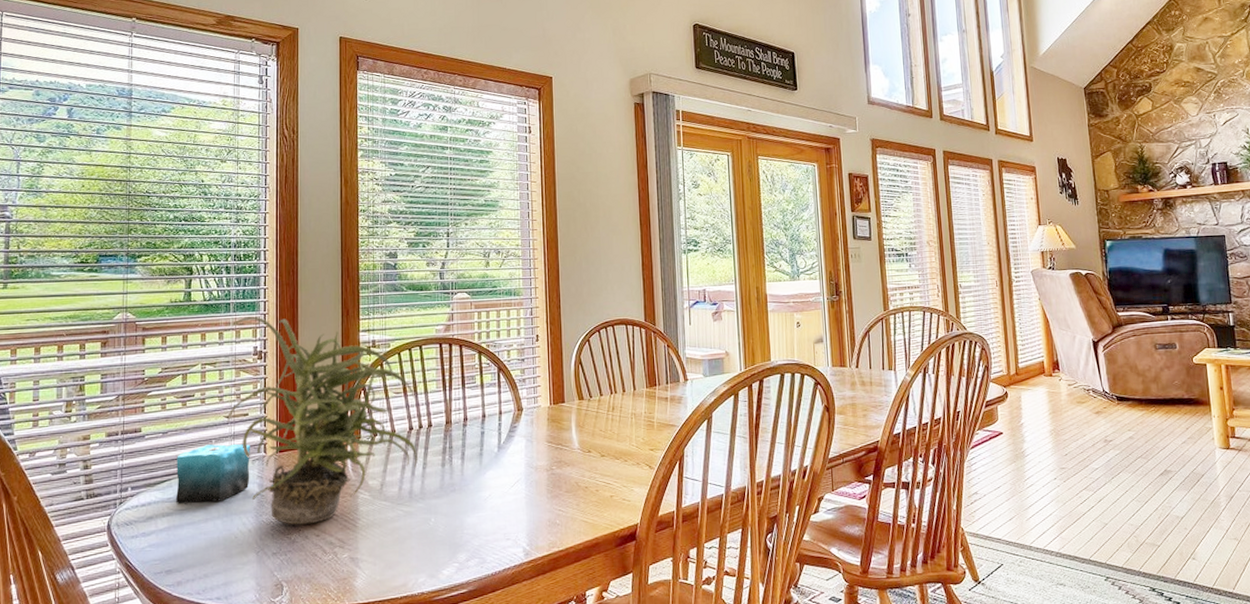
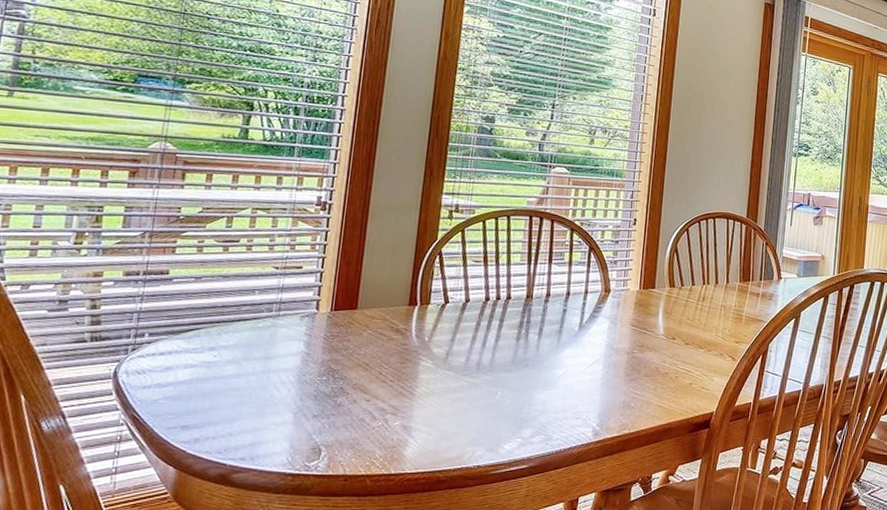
candle: present [176,428,250,503] -> none [203,279,301,357]
potted plant: present [227,316,418,525] -> none [276,164,496,388]

